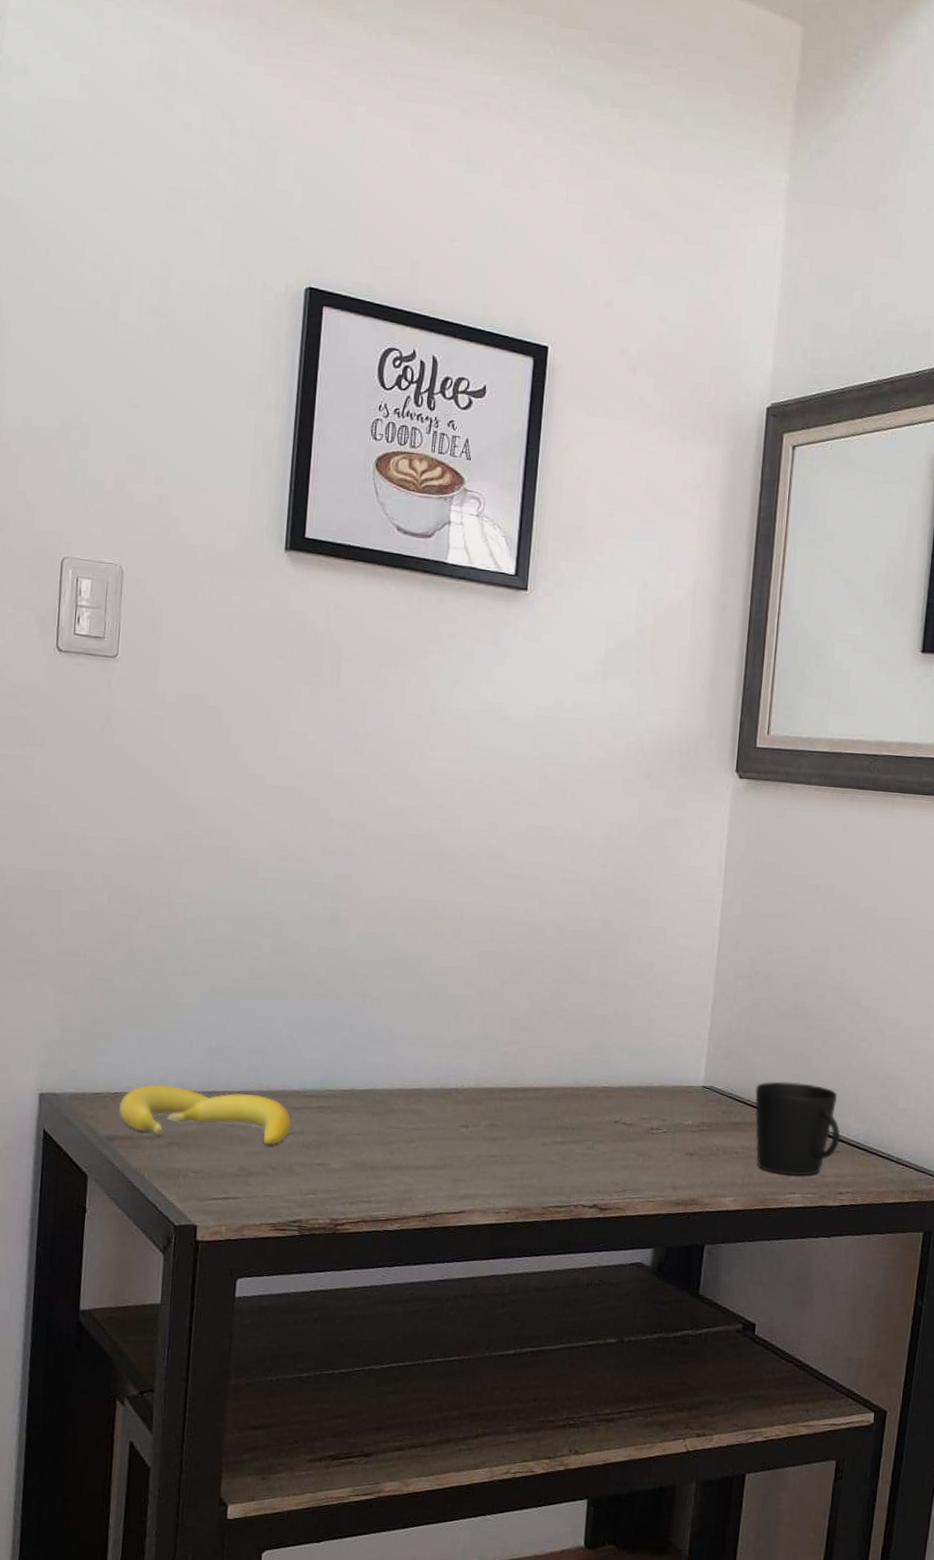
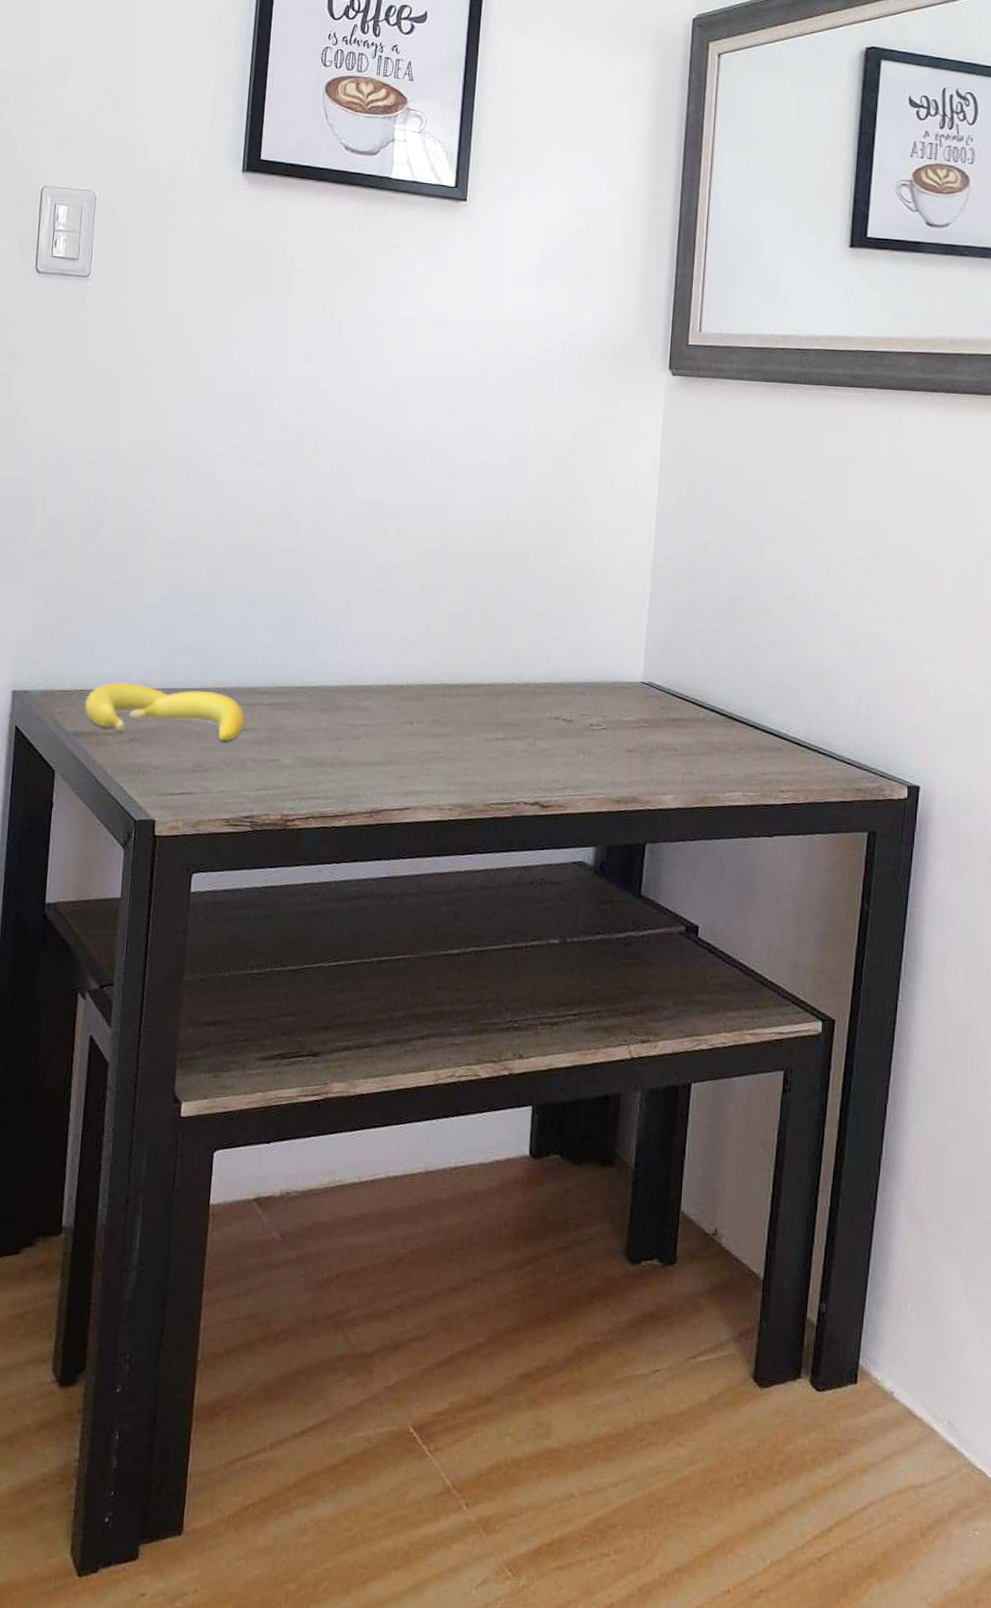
cup: present [755,1081,840,1176] -> none [694,677,780,774]

